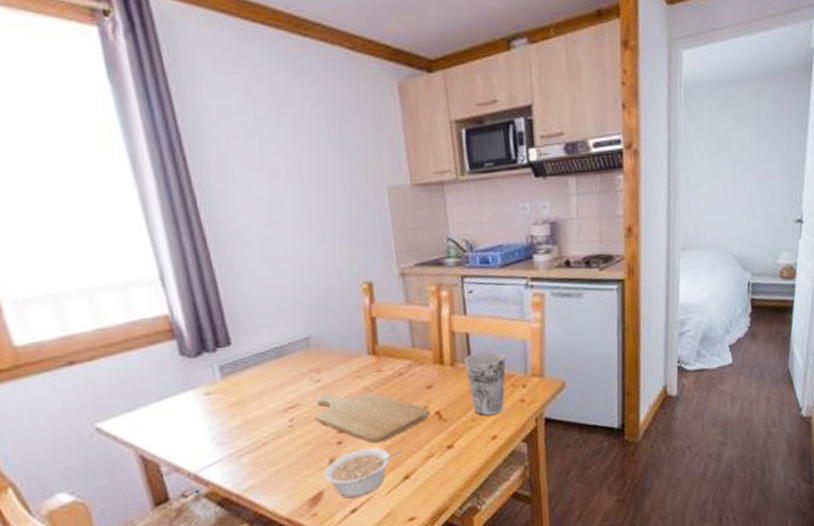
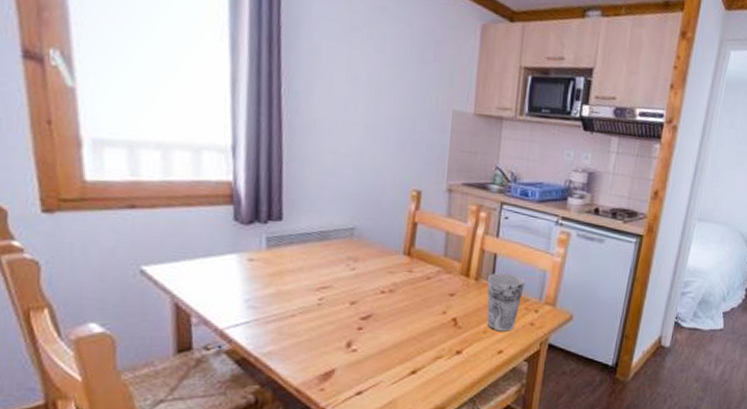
chopping board: present [315,392,431,444] -> none [343,281,448,336]
legume: present [323,447,403,499] -> none [339,338,416,381]

